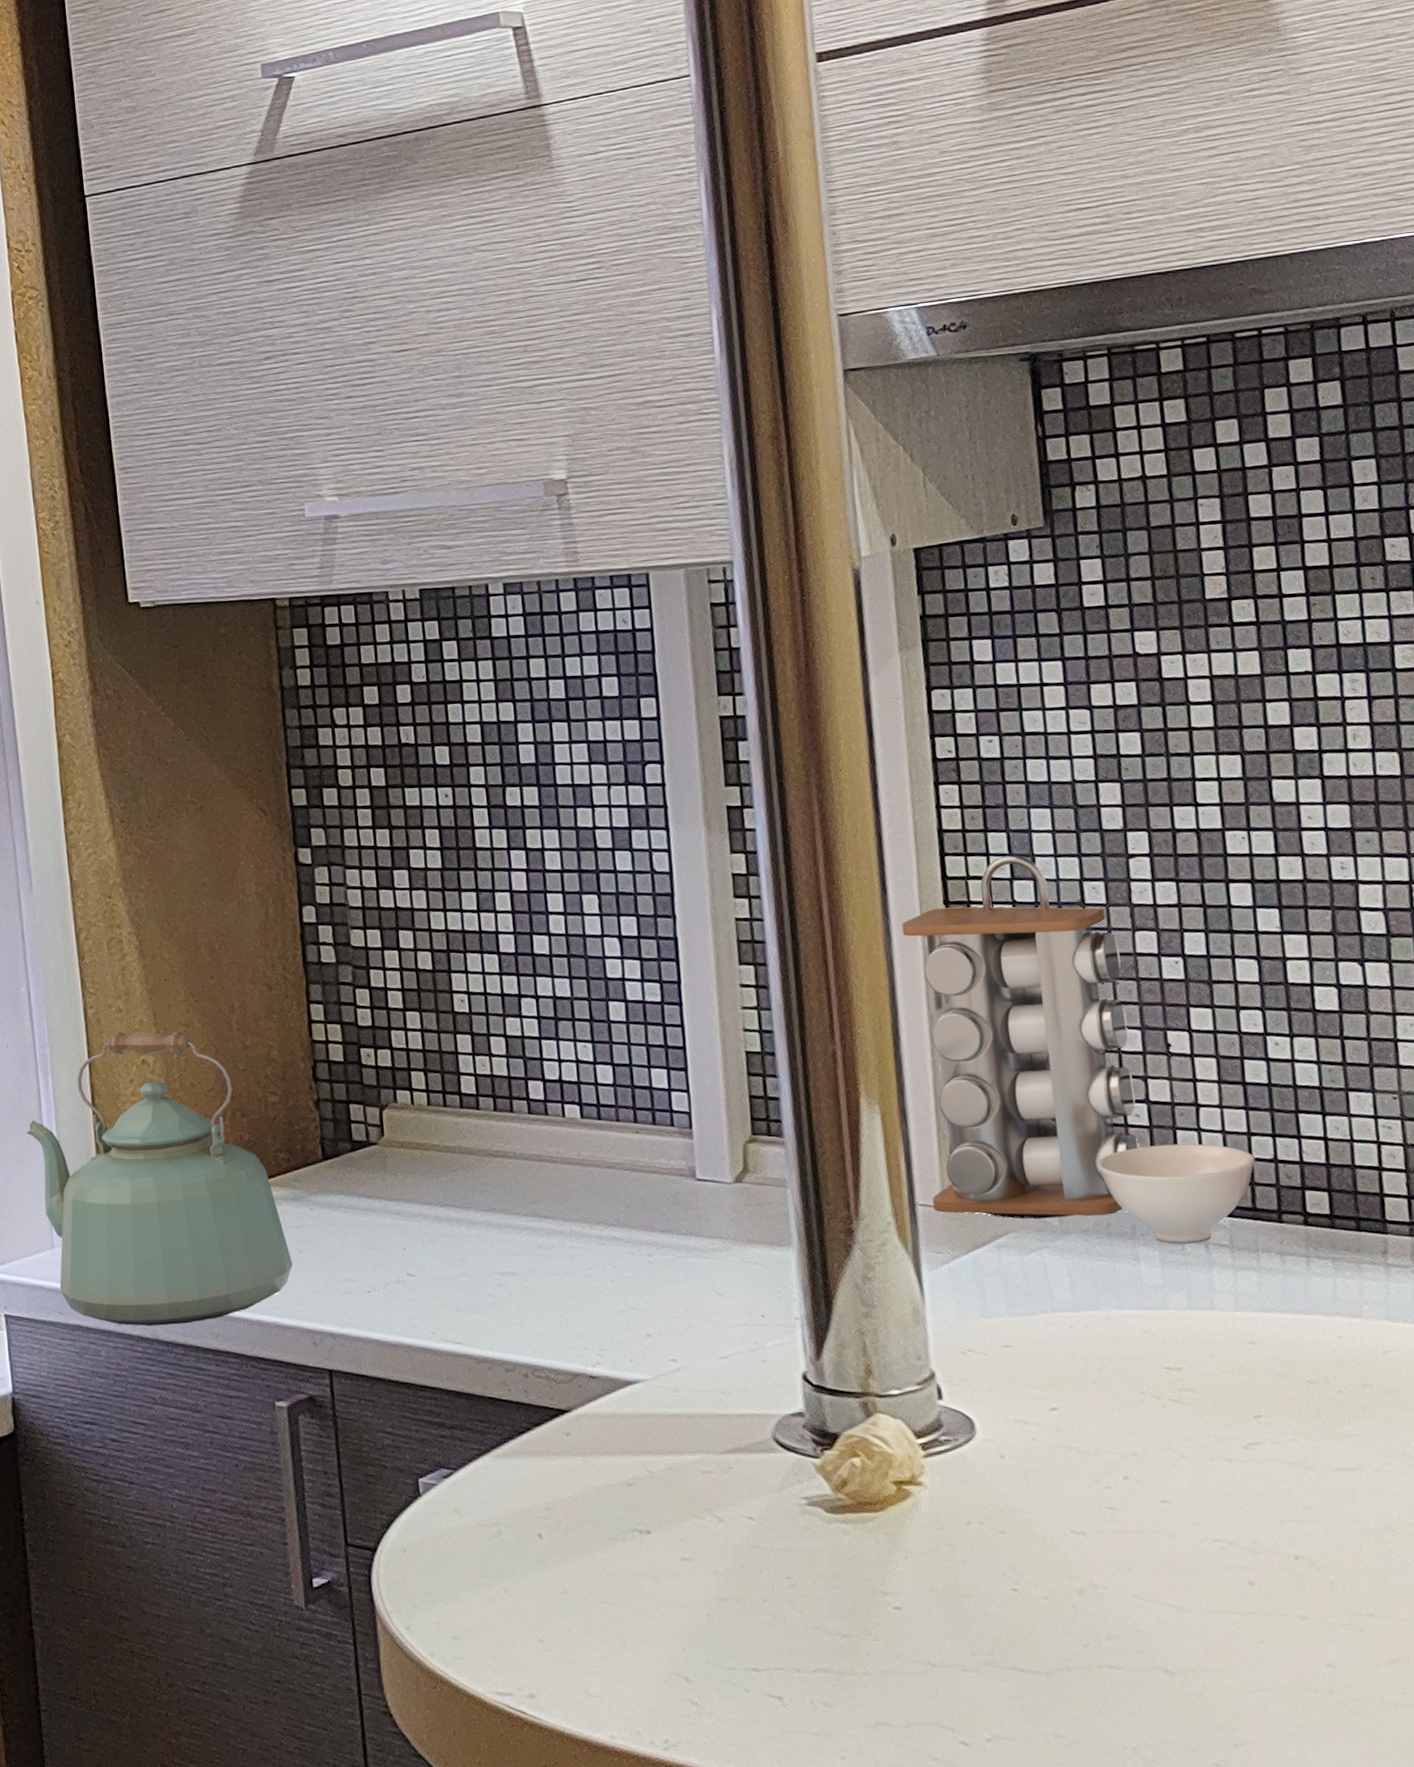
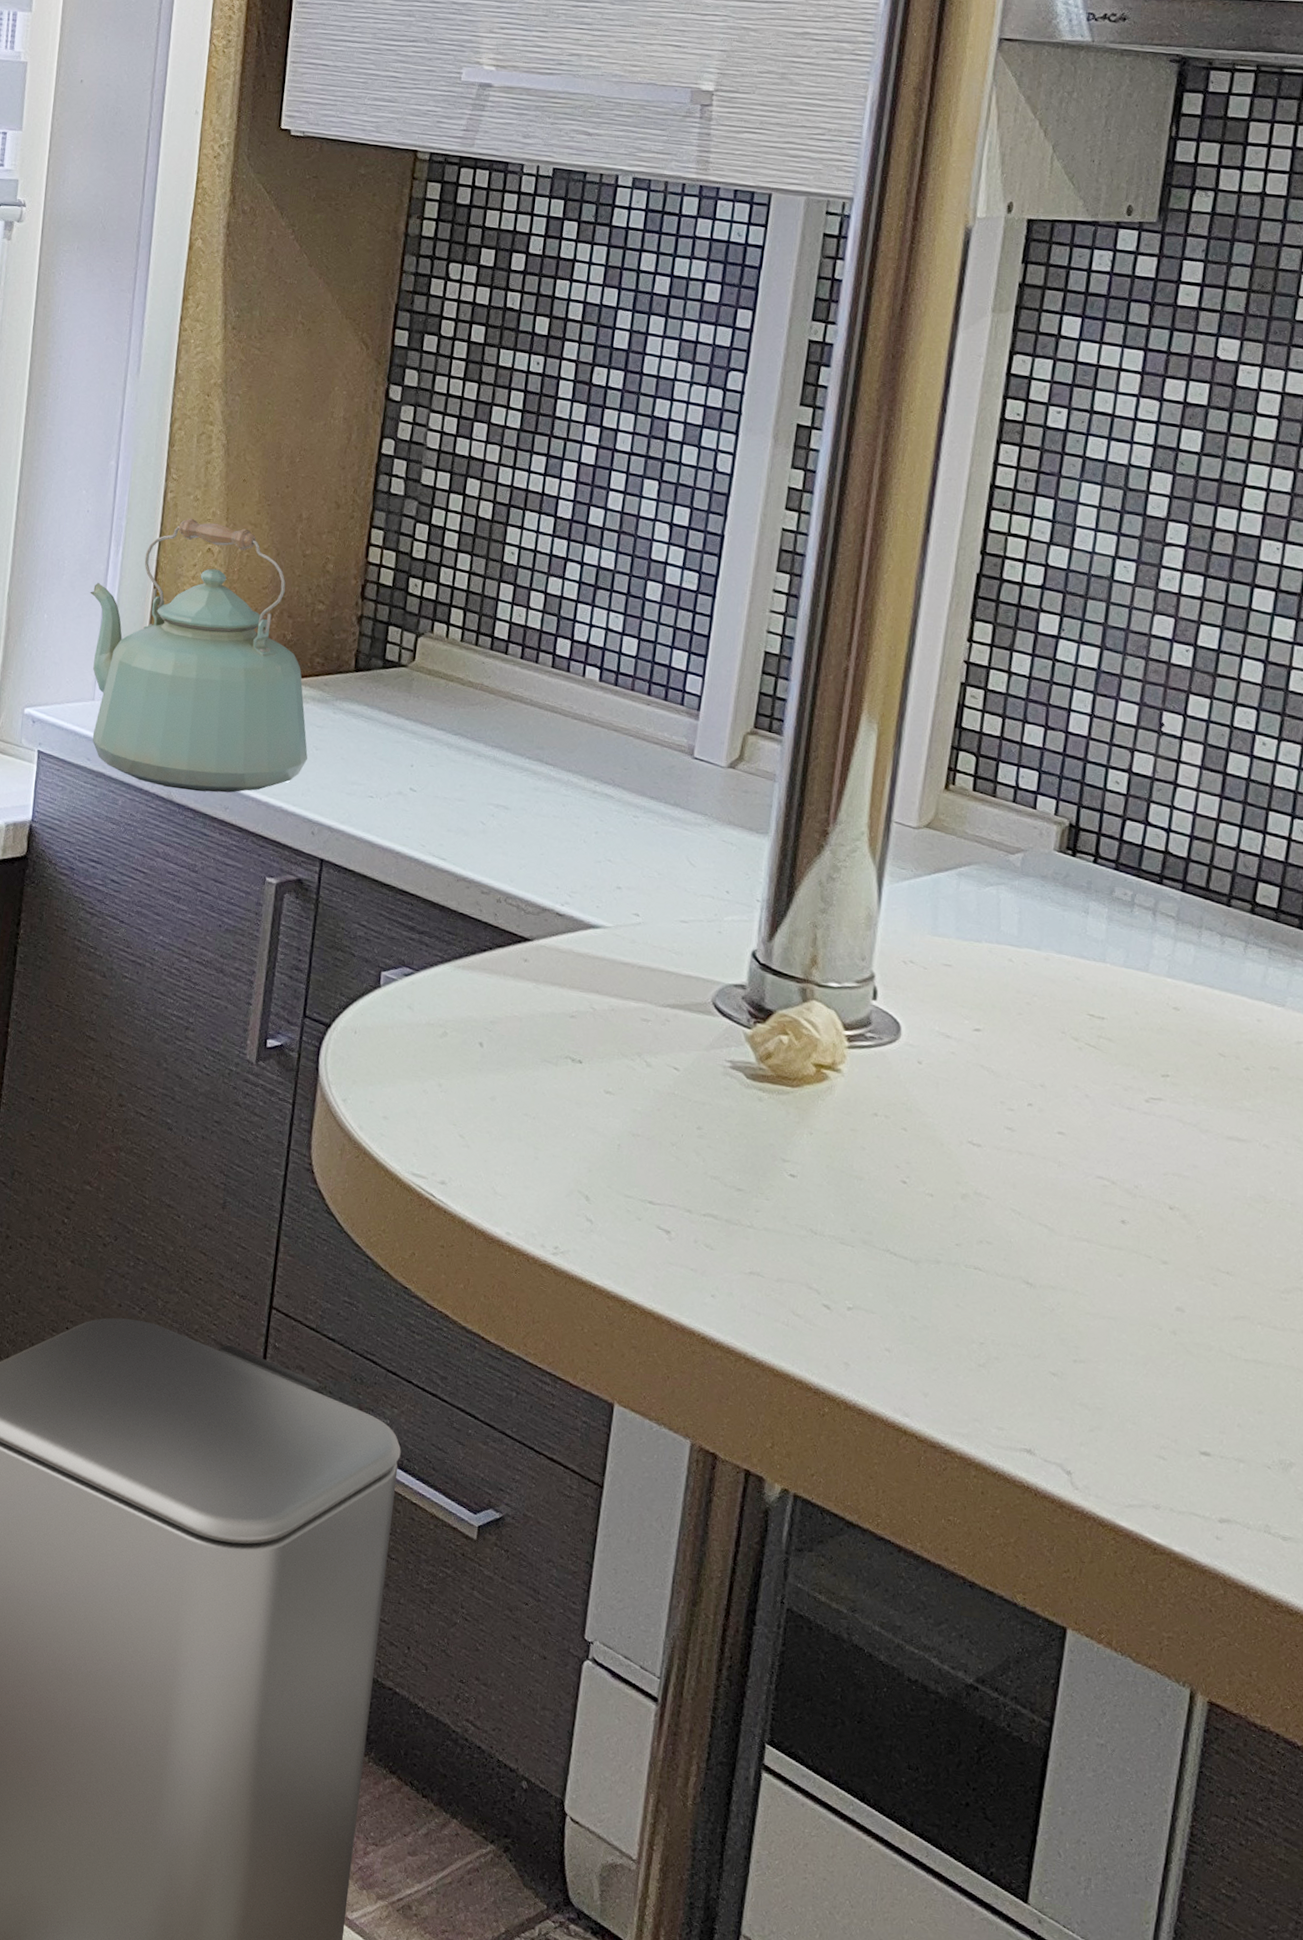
spice rack: present [902,855,1141,1219] -> none [907,521,1136,867]
bowl: present [1096,1143,1255,1245] -> none [1068,811,1219,910]

